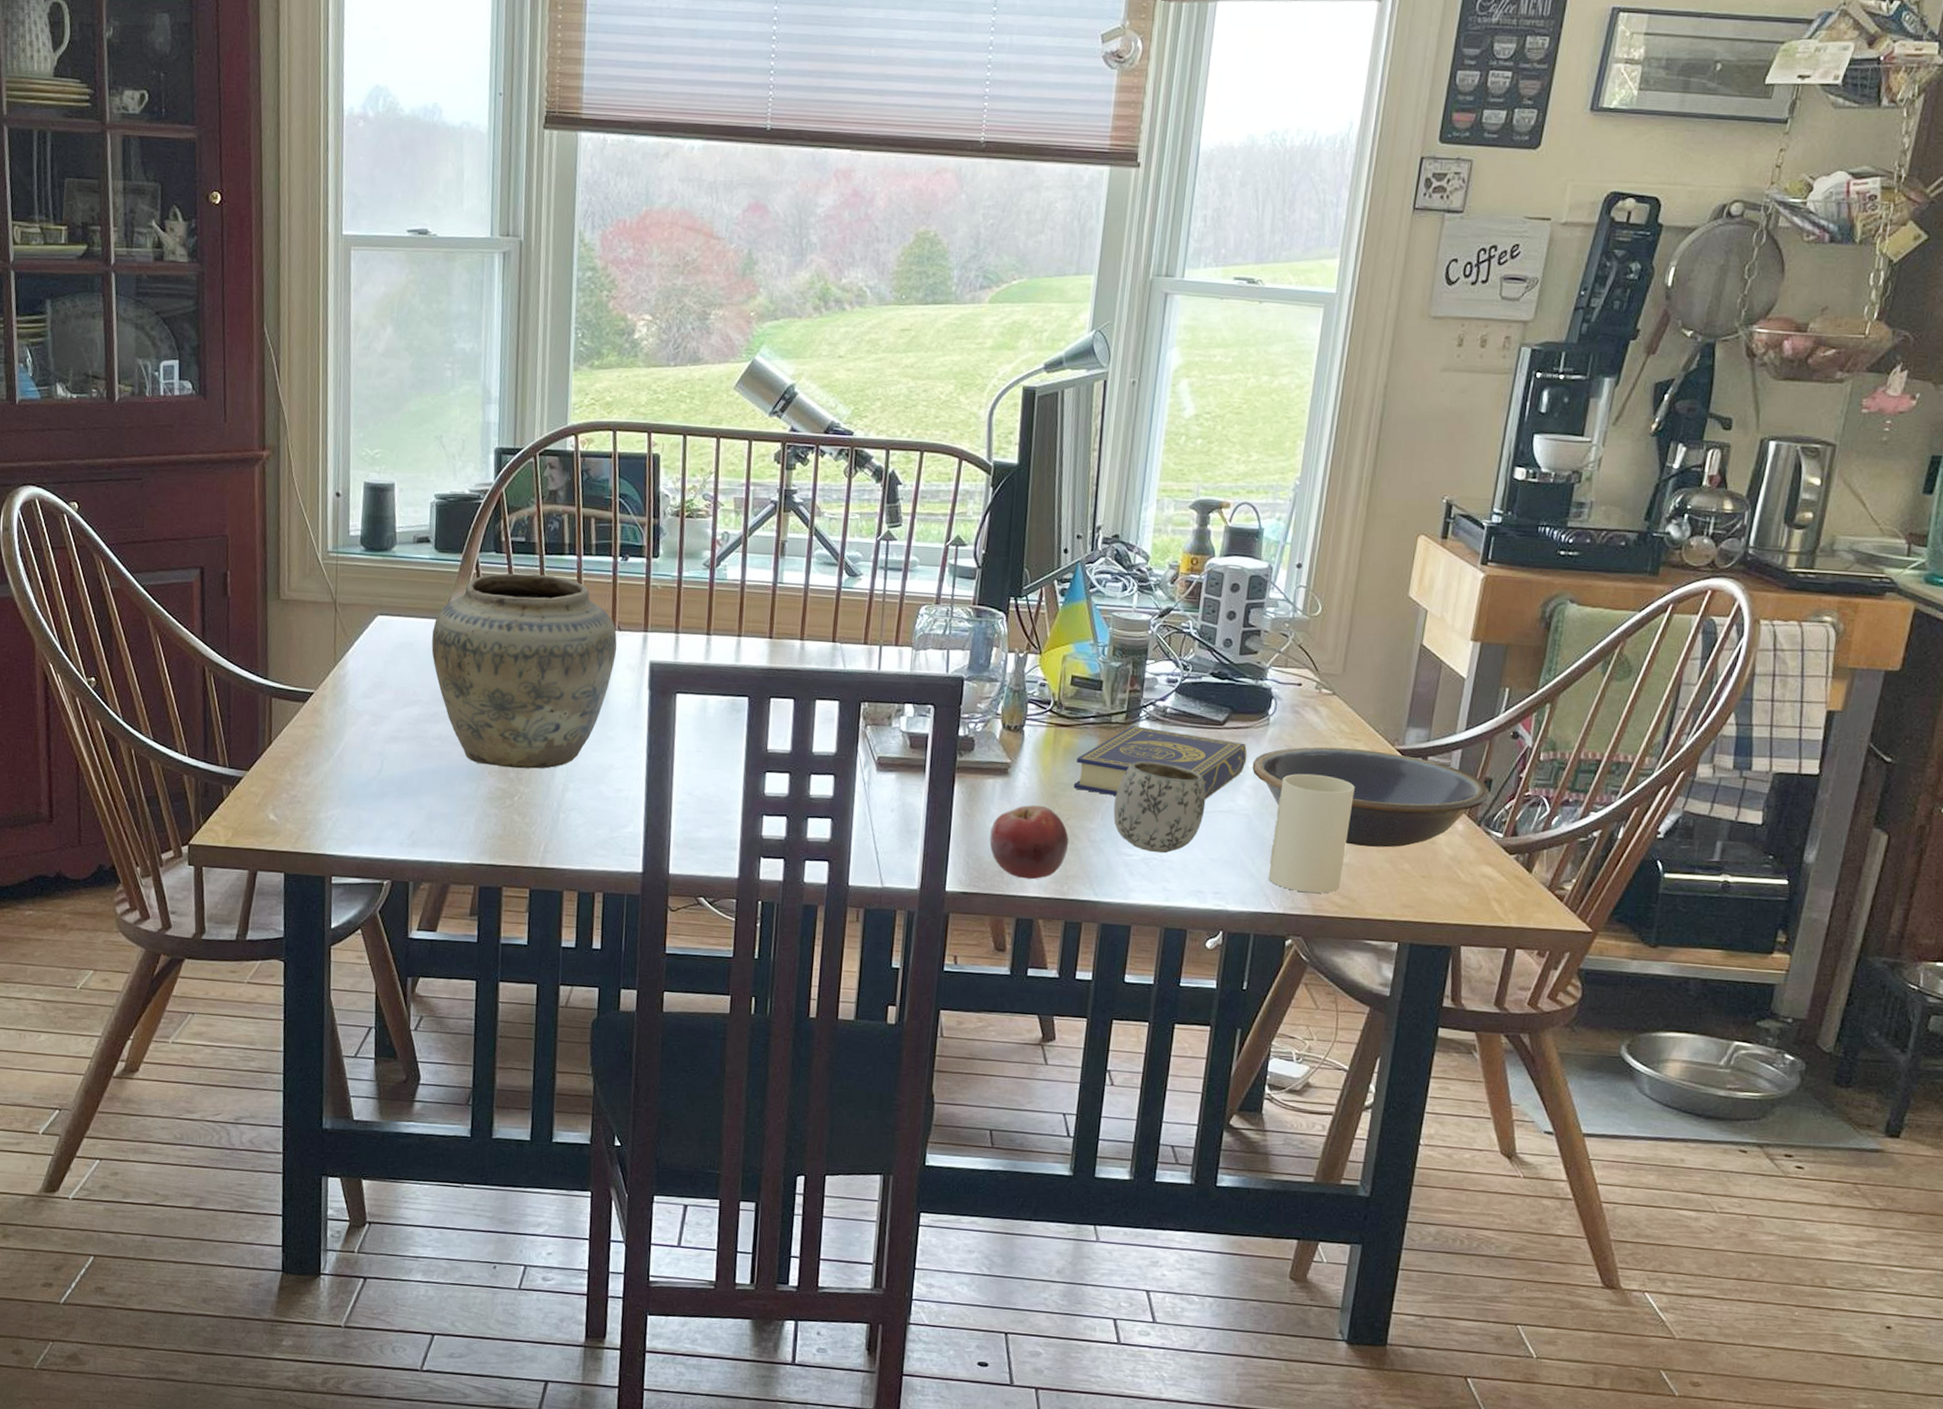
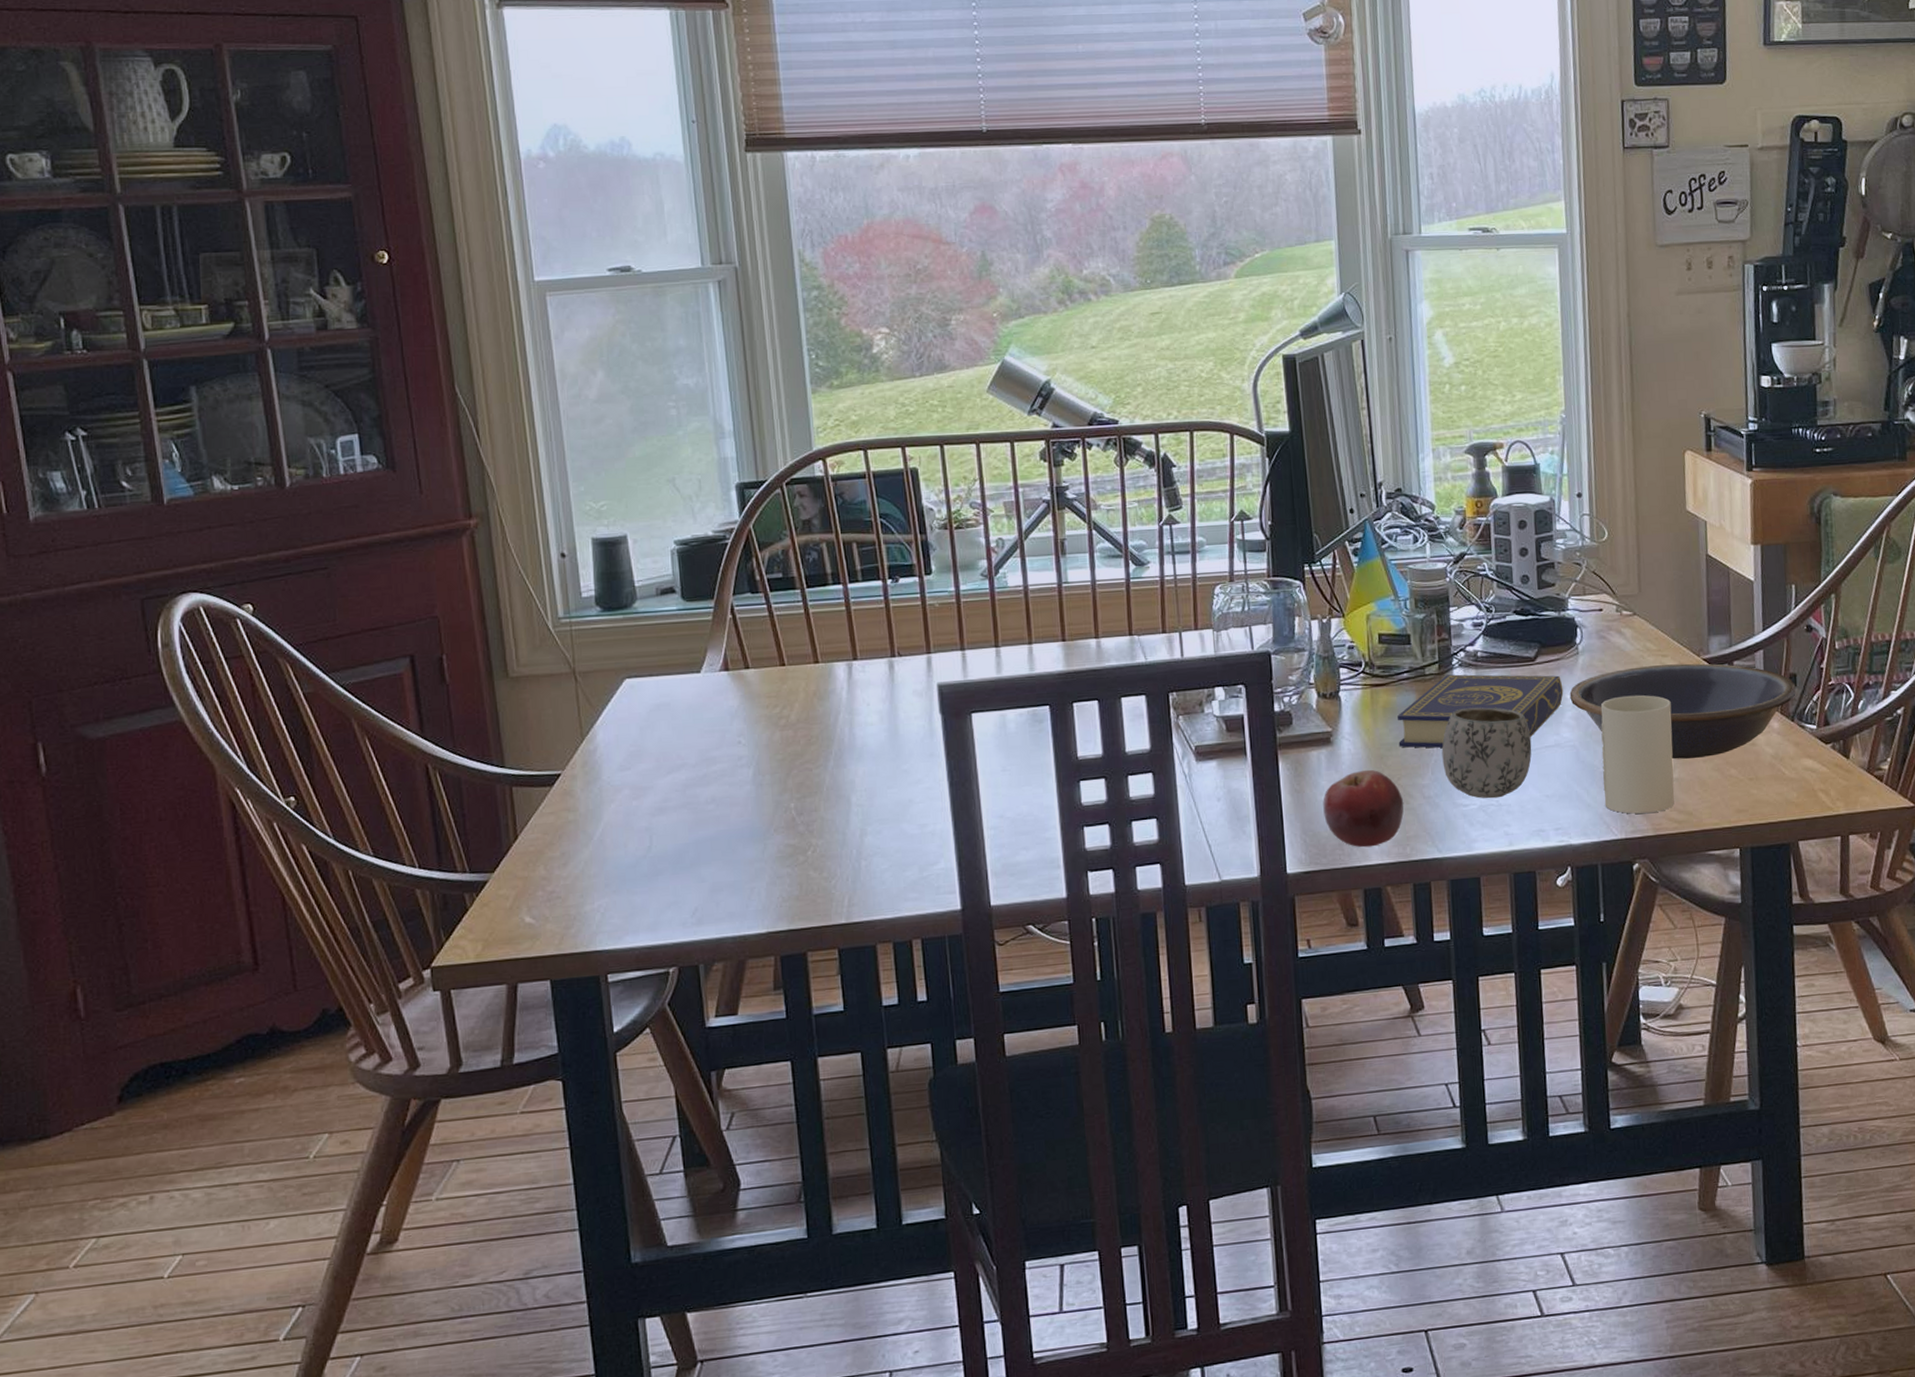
vase: present [431,573,617,769] -> none [691,609,900,822]

